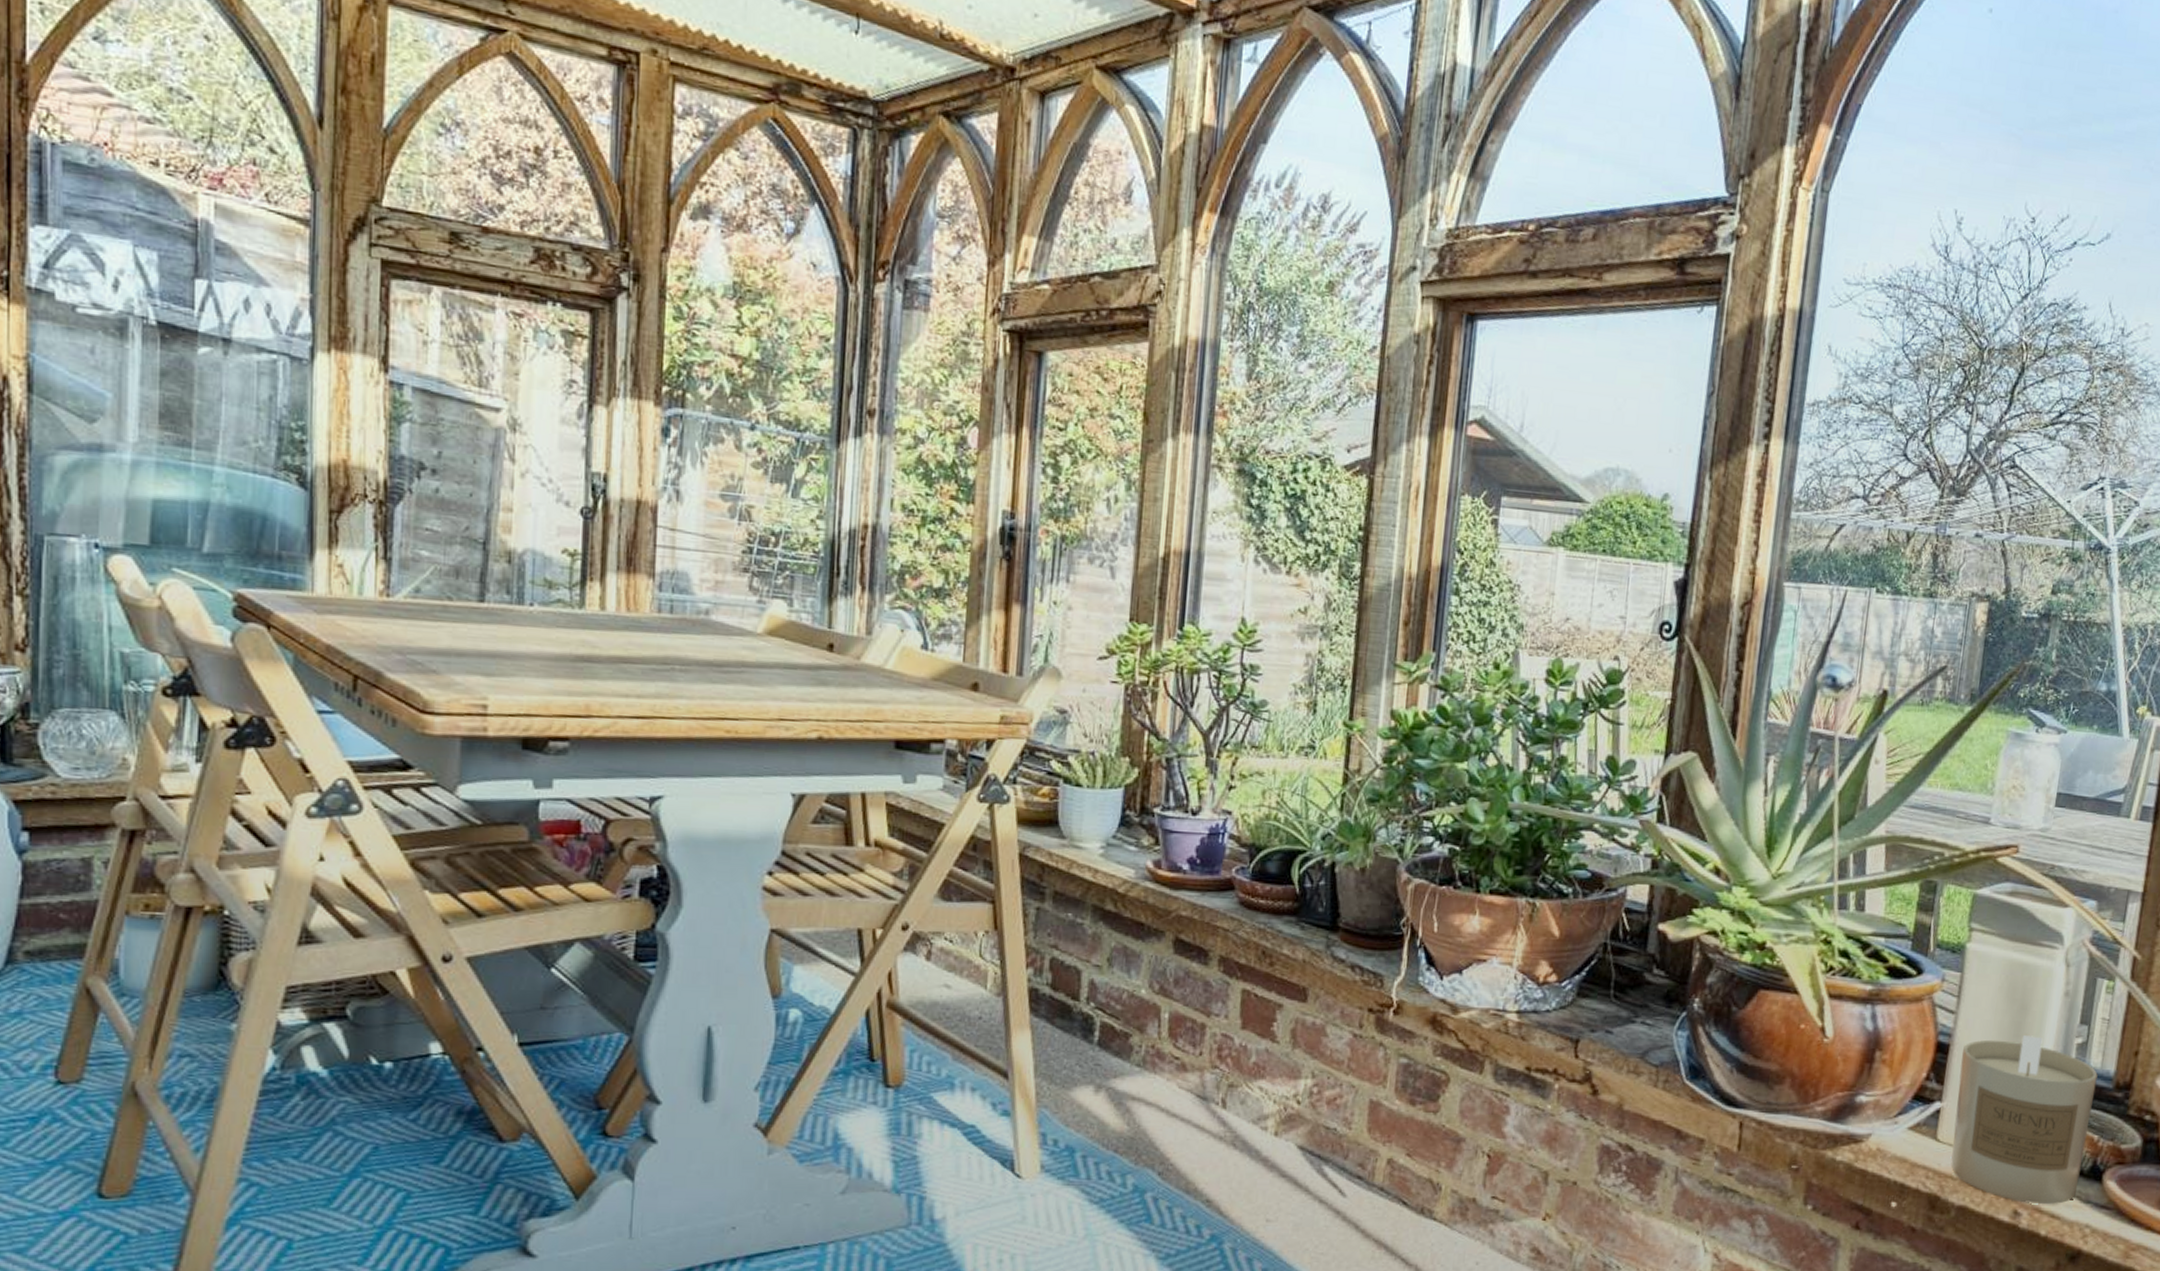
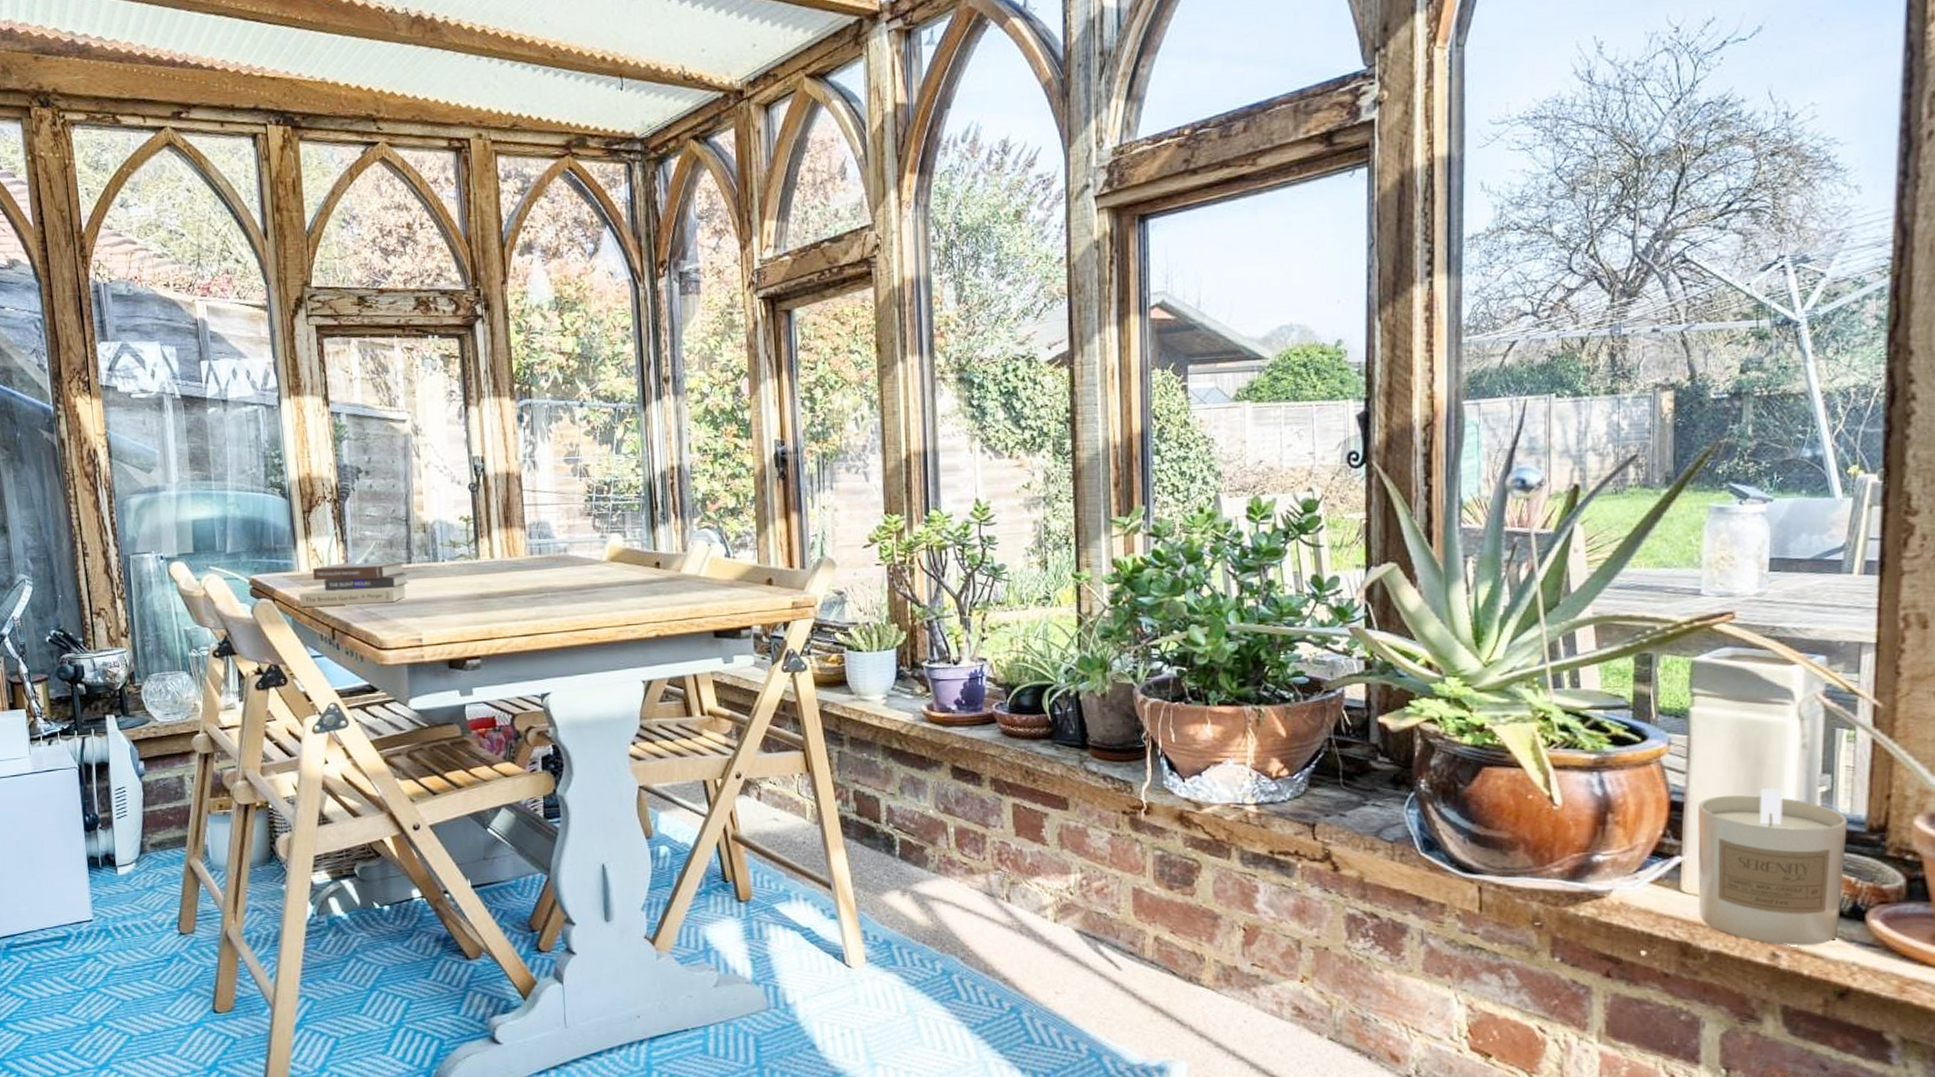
books: none [308,588,479,652] -> present [299,561,410,607]

